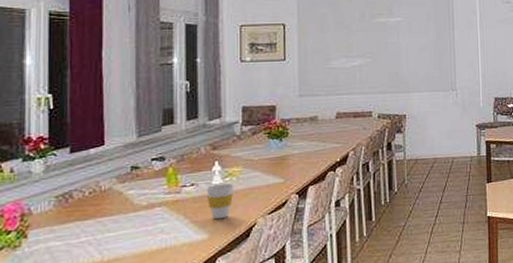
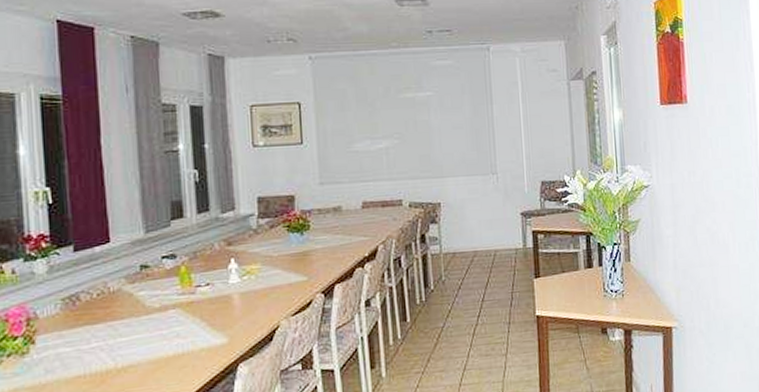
cup: present [206,183,234,220] -> none [222,282,254,322]

